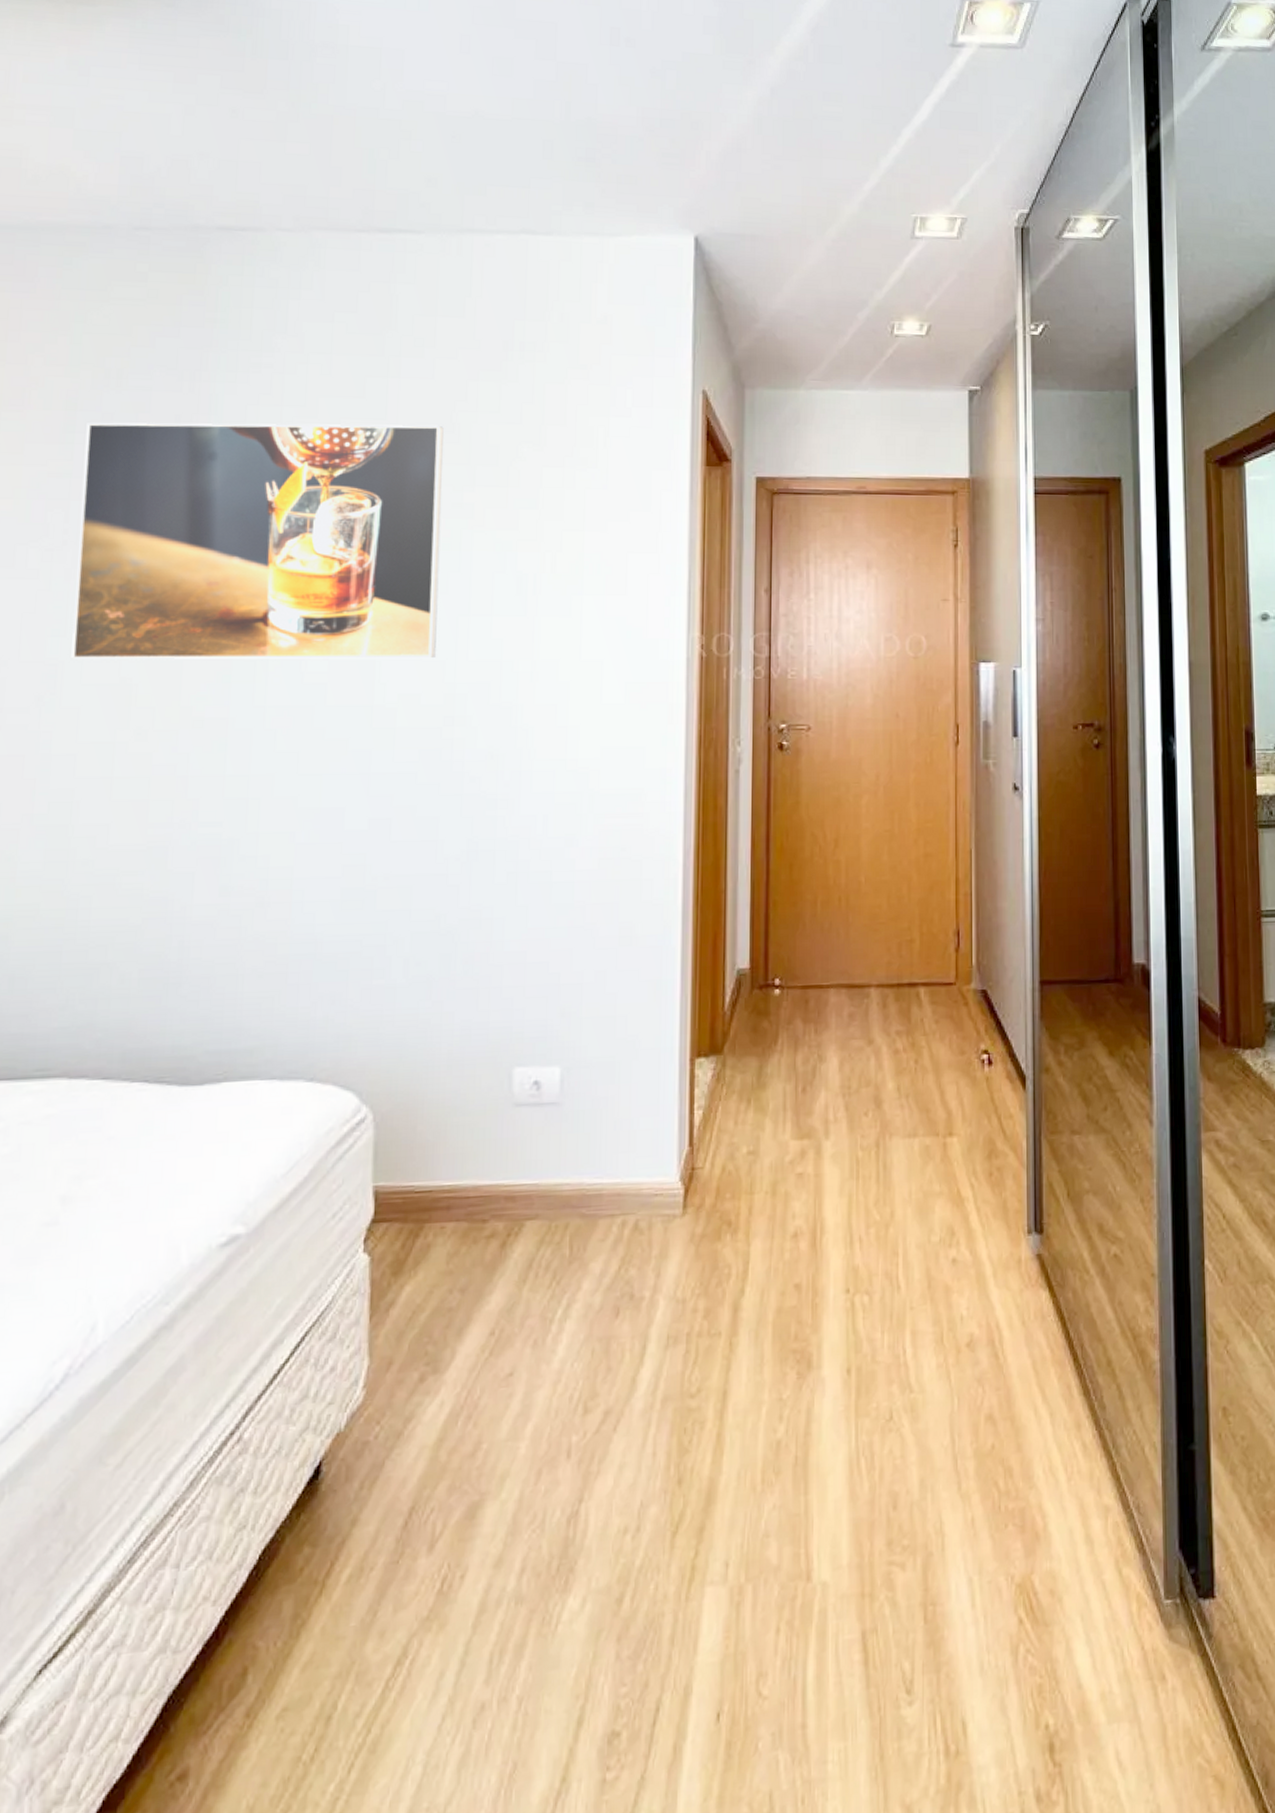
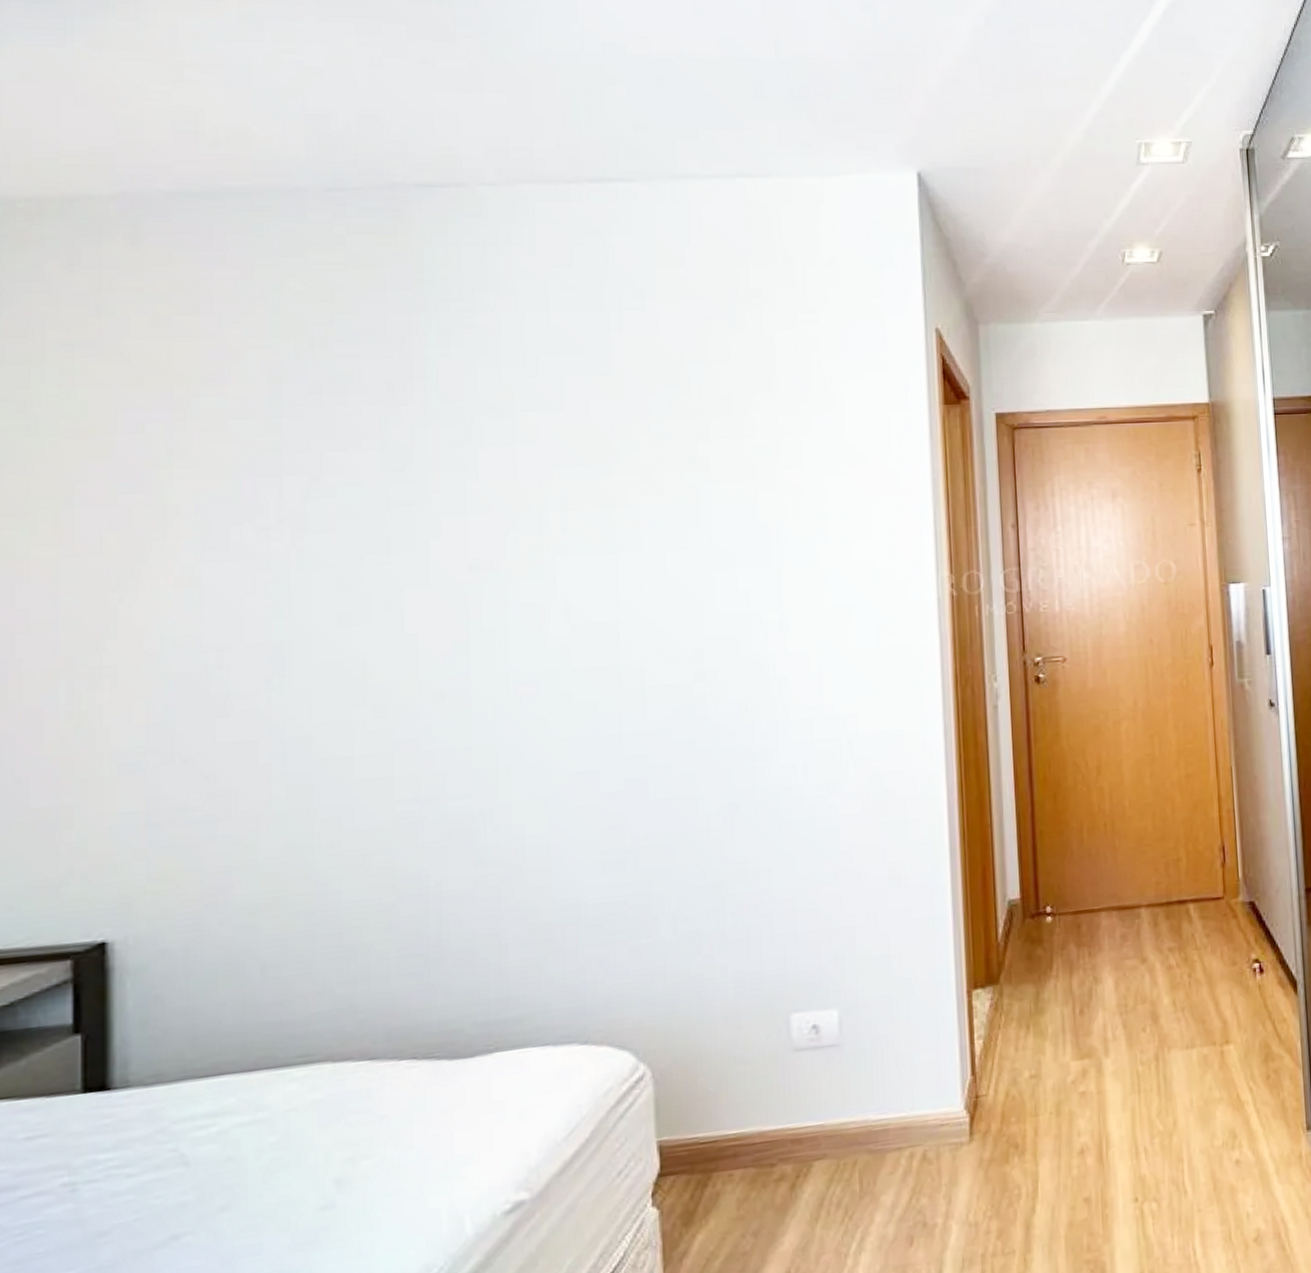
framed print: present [71,422,444,659] -> none [293,378,681,639]

